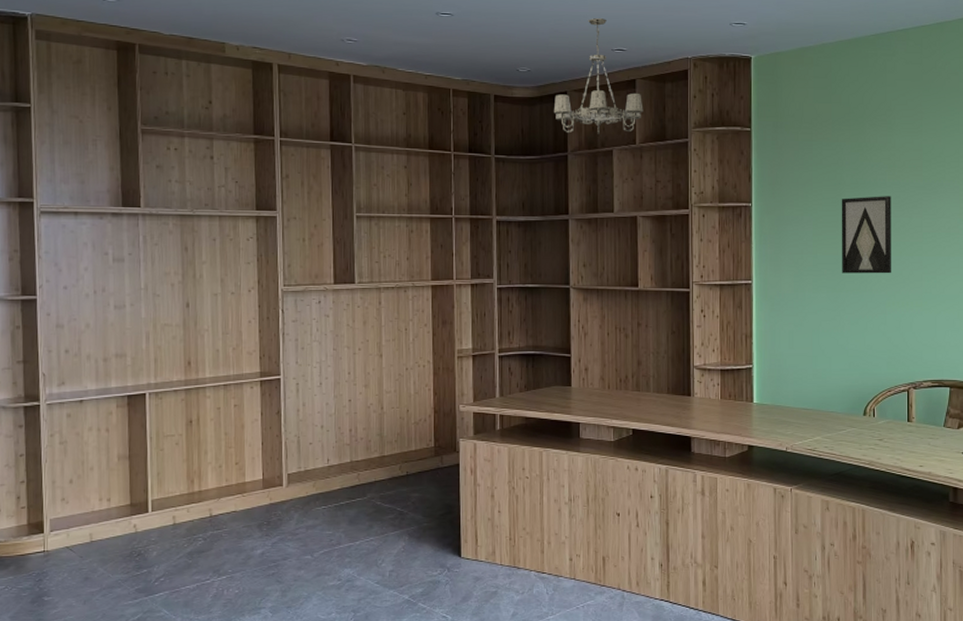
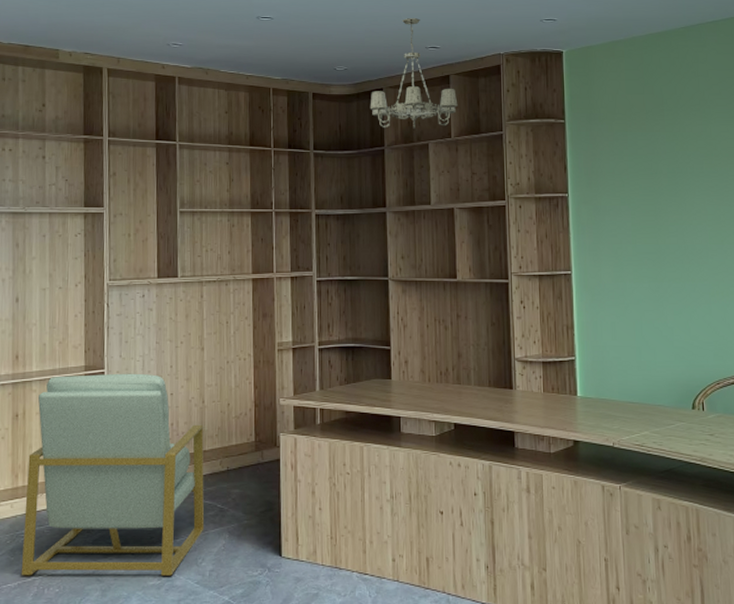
chair: none [199,379,384,577] -> present [21,373,205,576]
wall art: present [841,196,891,274] -> none [658,184,714,263]

